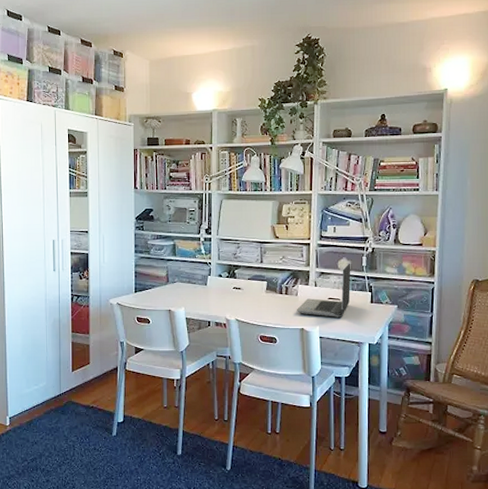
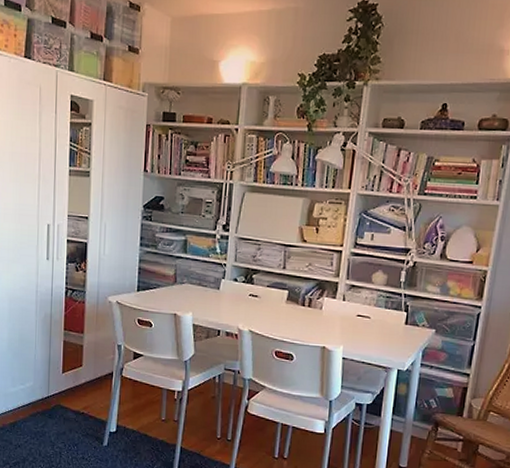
laptop computer: present [296,263,351,317] -> none [319,277,387,338]

